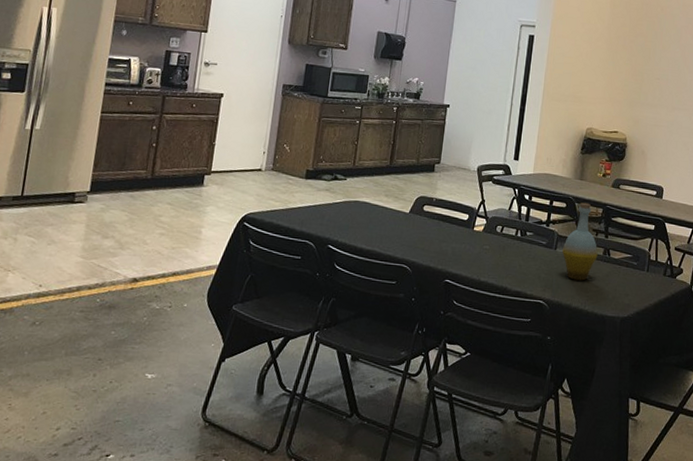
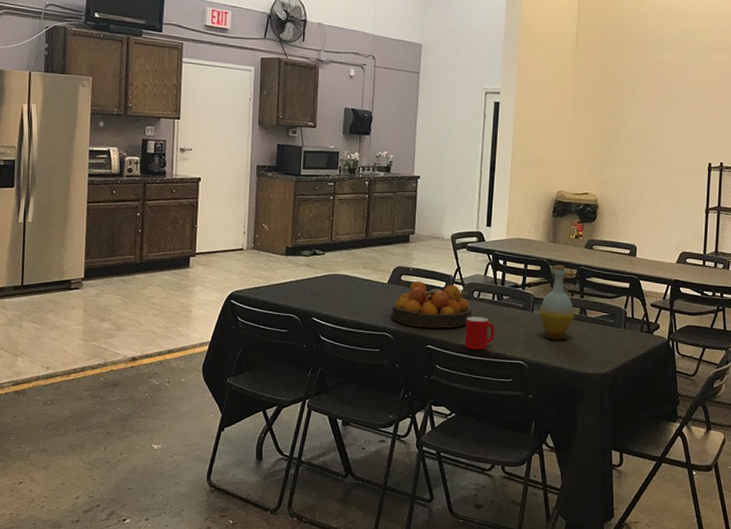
fruit bowl: none [411,211,494,263] -> present [392,280,472,328]
cup: none [484,252,516,288] -> present [464,317,495,351]

